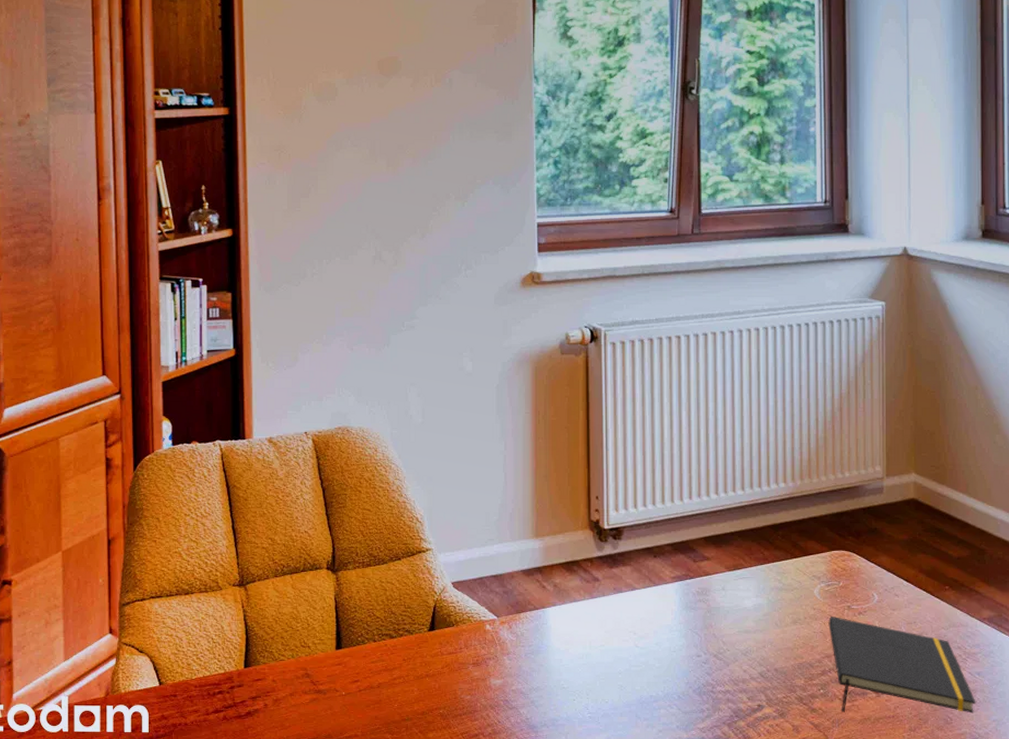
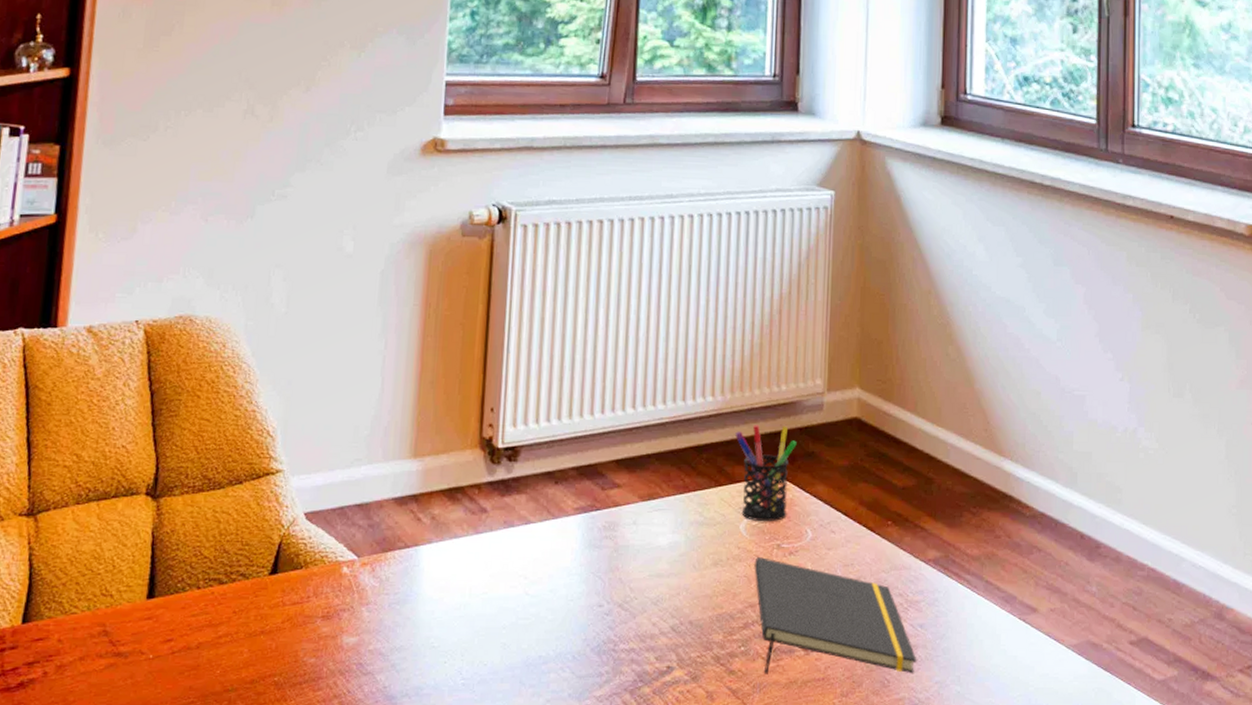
pen holder: none [806,506,861,588] -> present [735,425,797,522]

